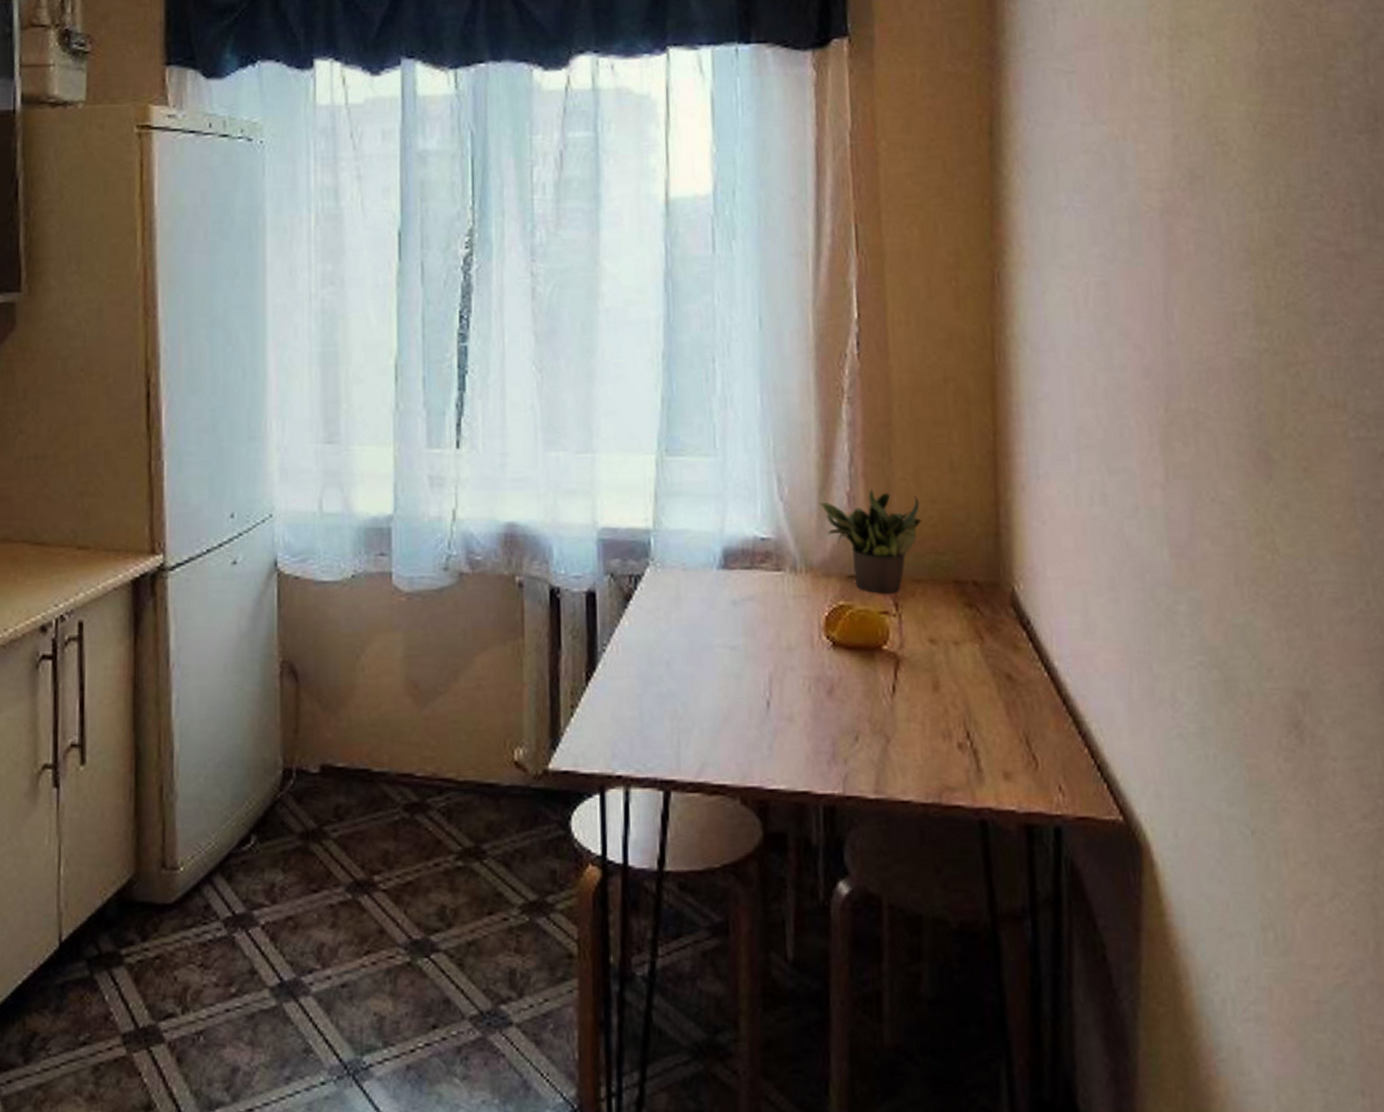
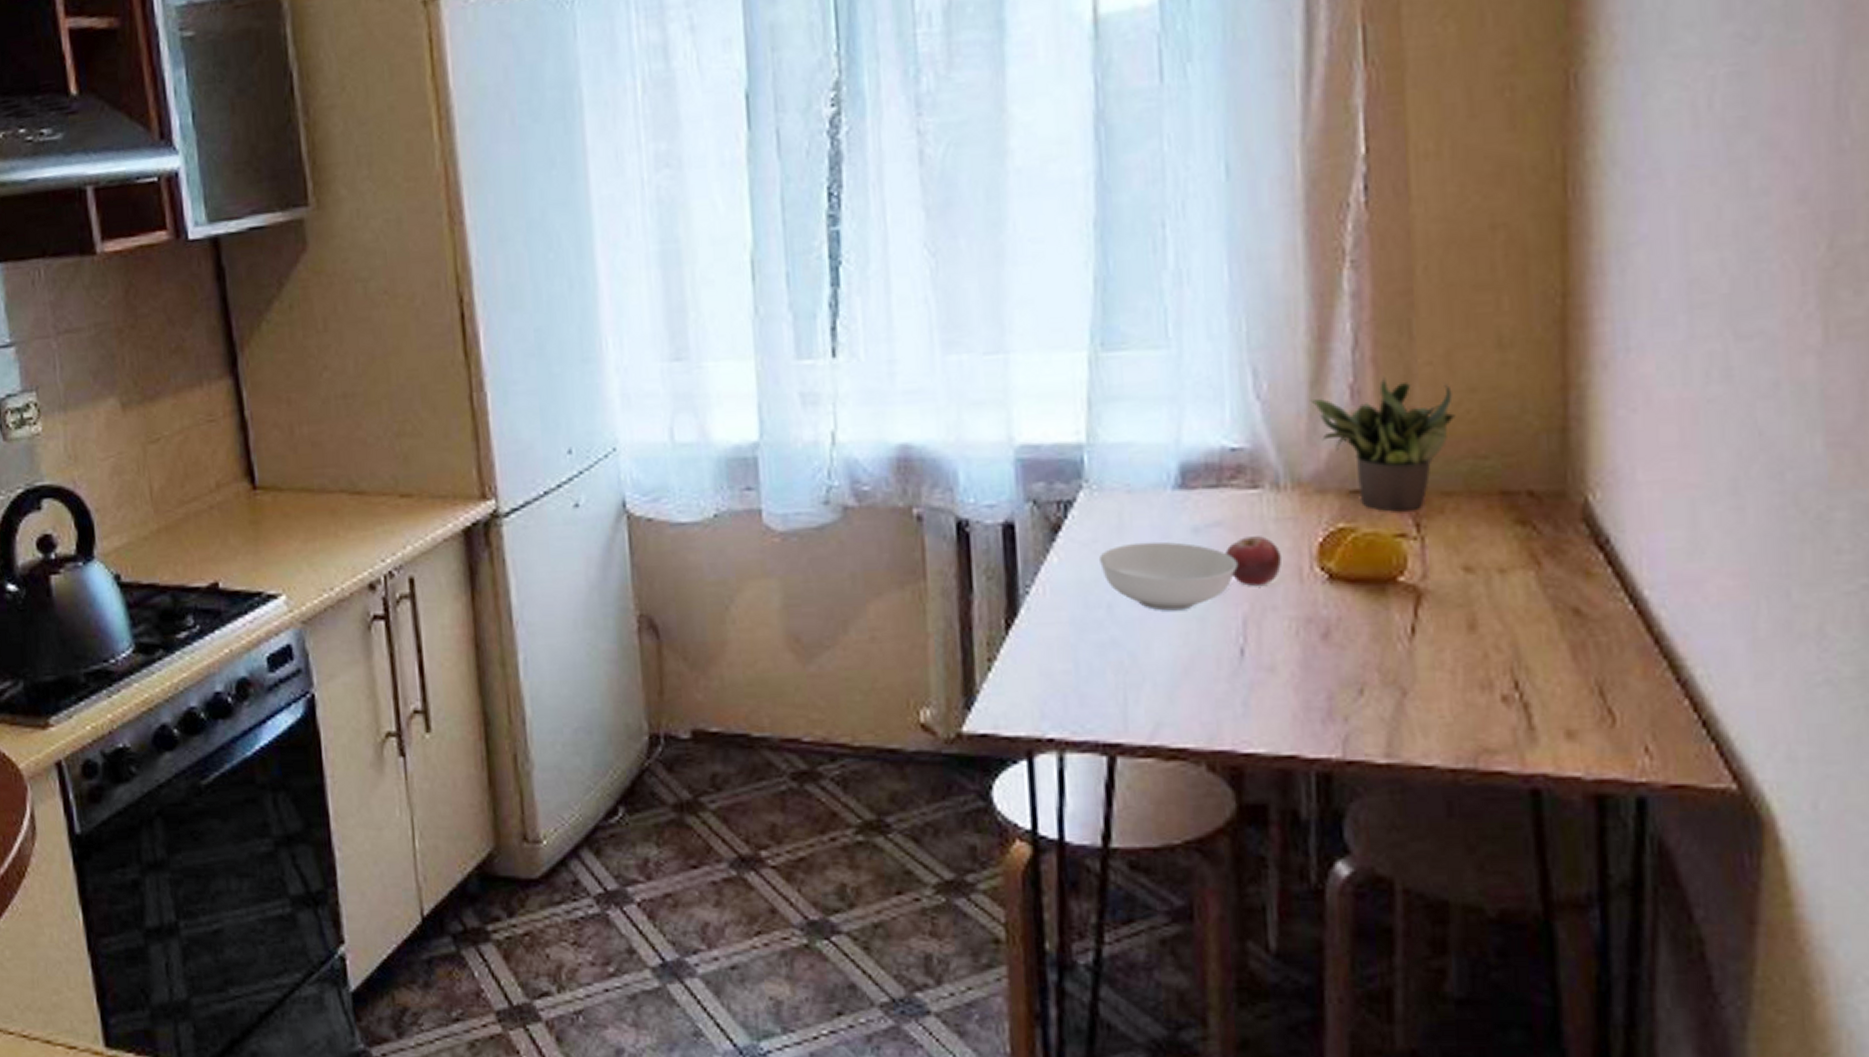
bowl: none [660,611,765,669] -> present [1098,541,1238,611]
fruit: none [756,609,799,650] -> present [1225,536,1283,586]

